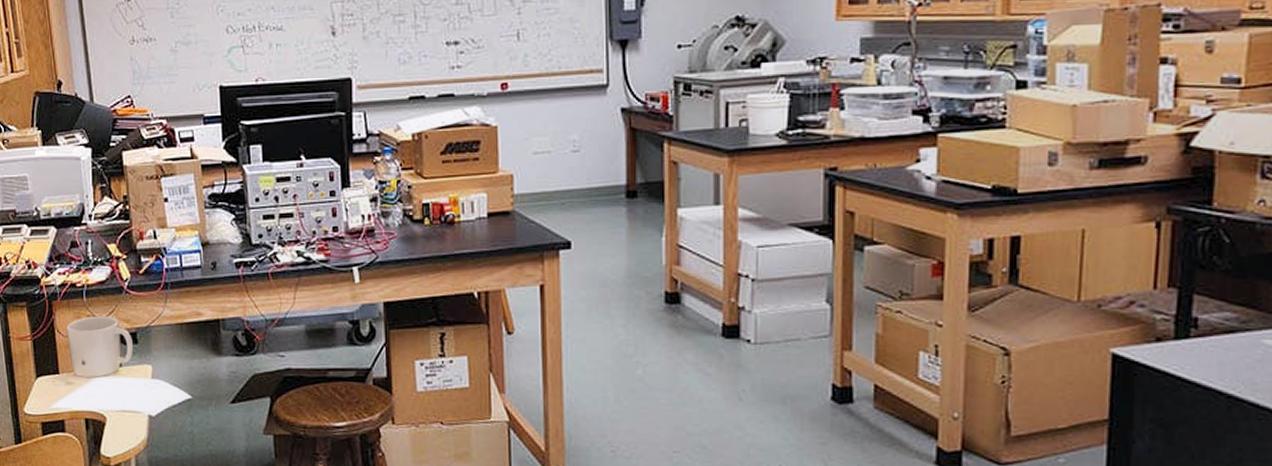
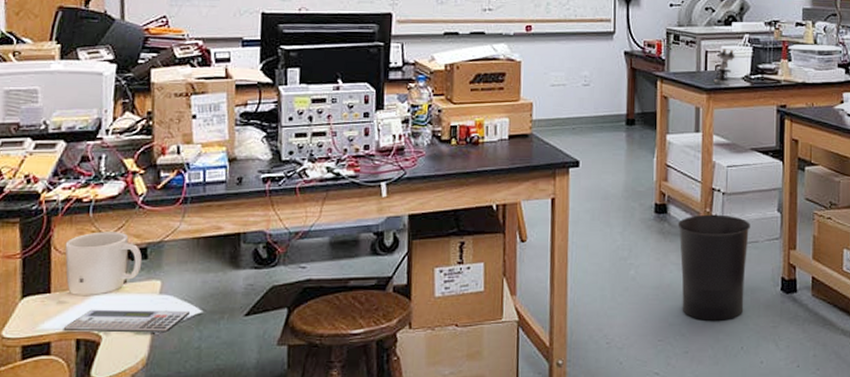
calculator: none [73,391,181,416] -> present [63,309,191,333]
waste bin: none [694,305,789,433] -> present [677,214,750,321]
microscope: none [737,98,766,147] -> present [713,49,735,87]

